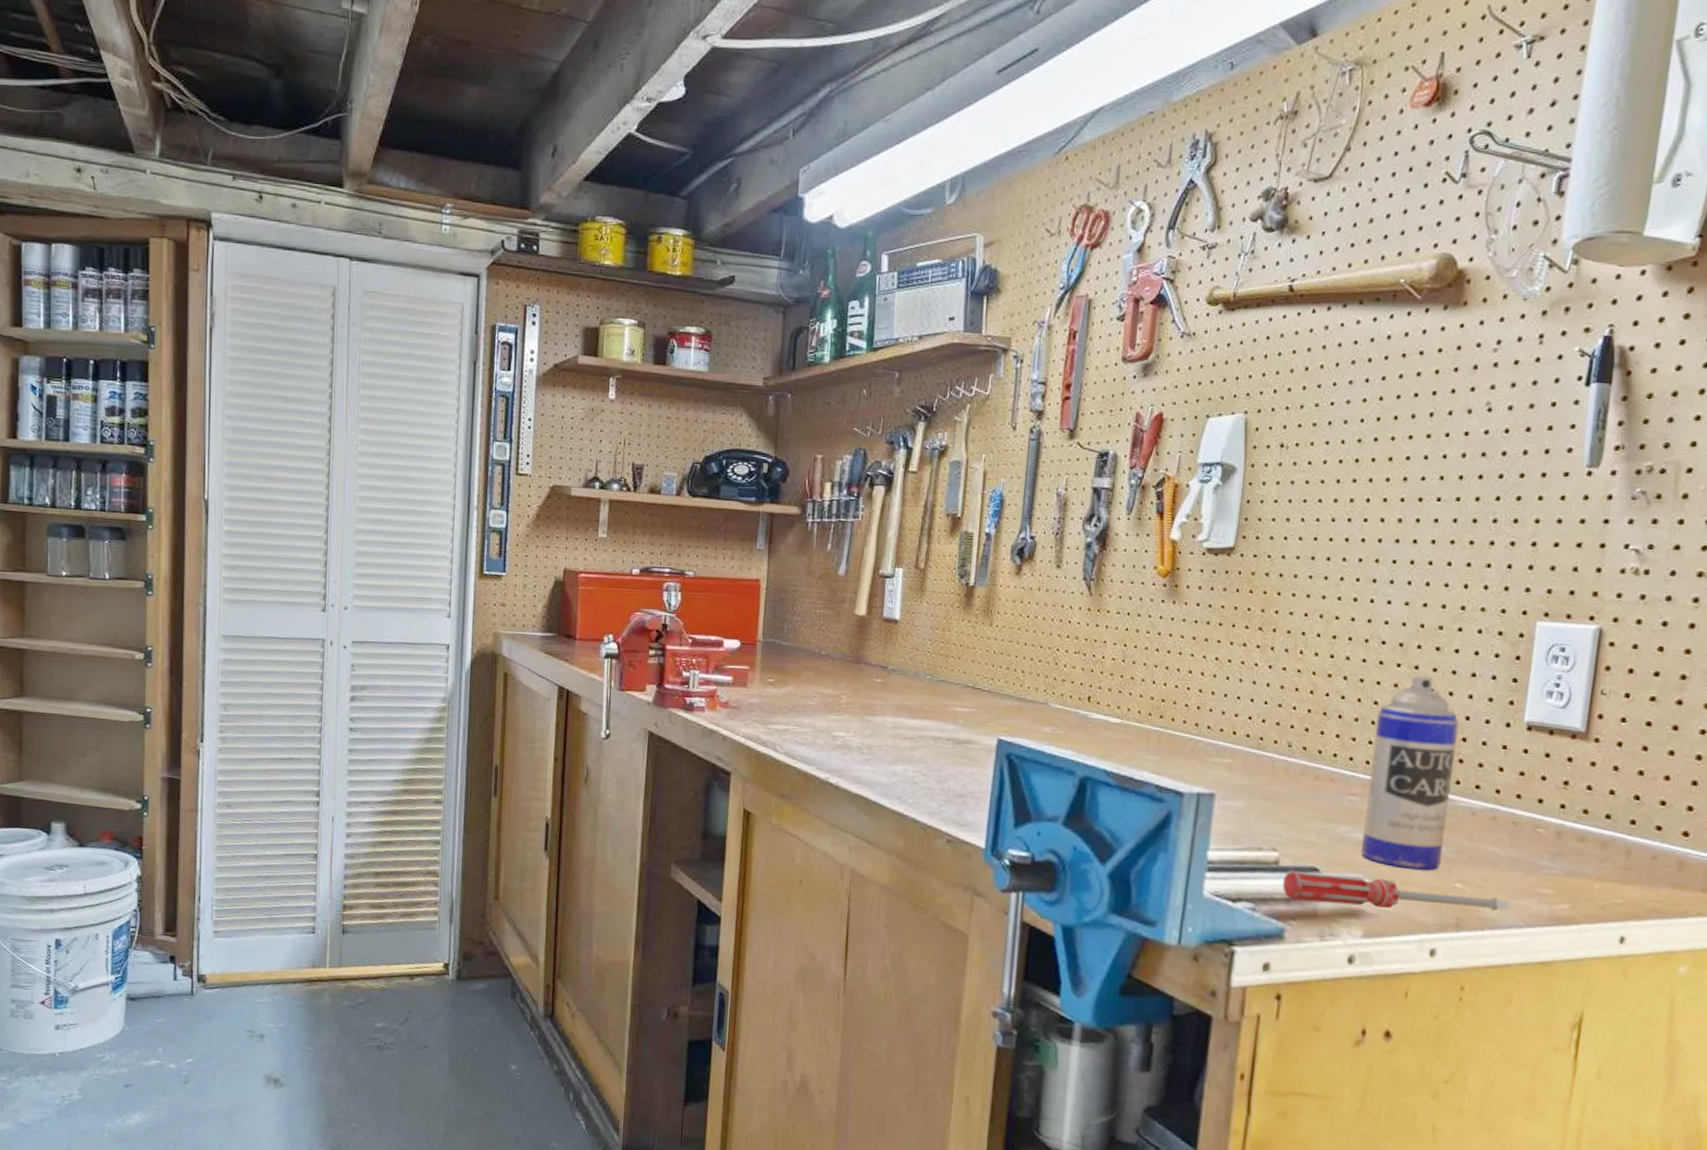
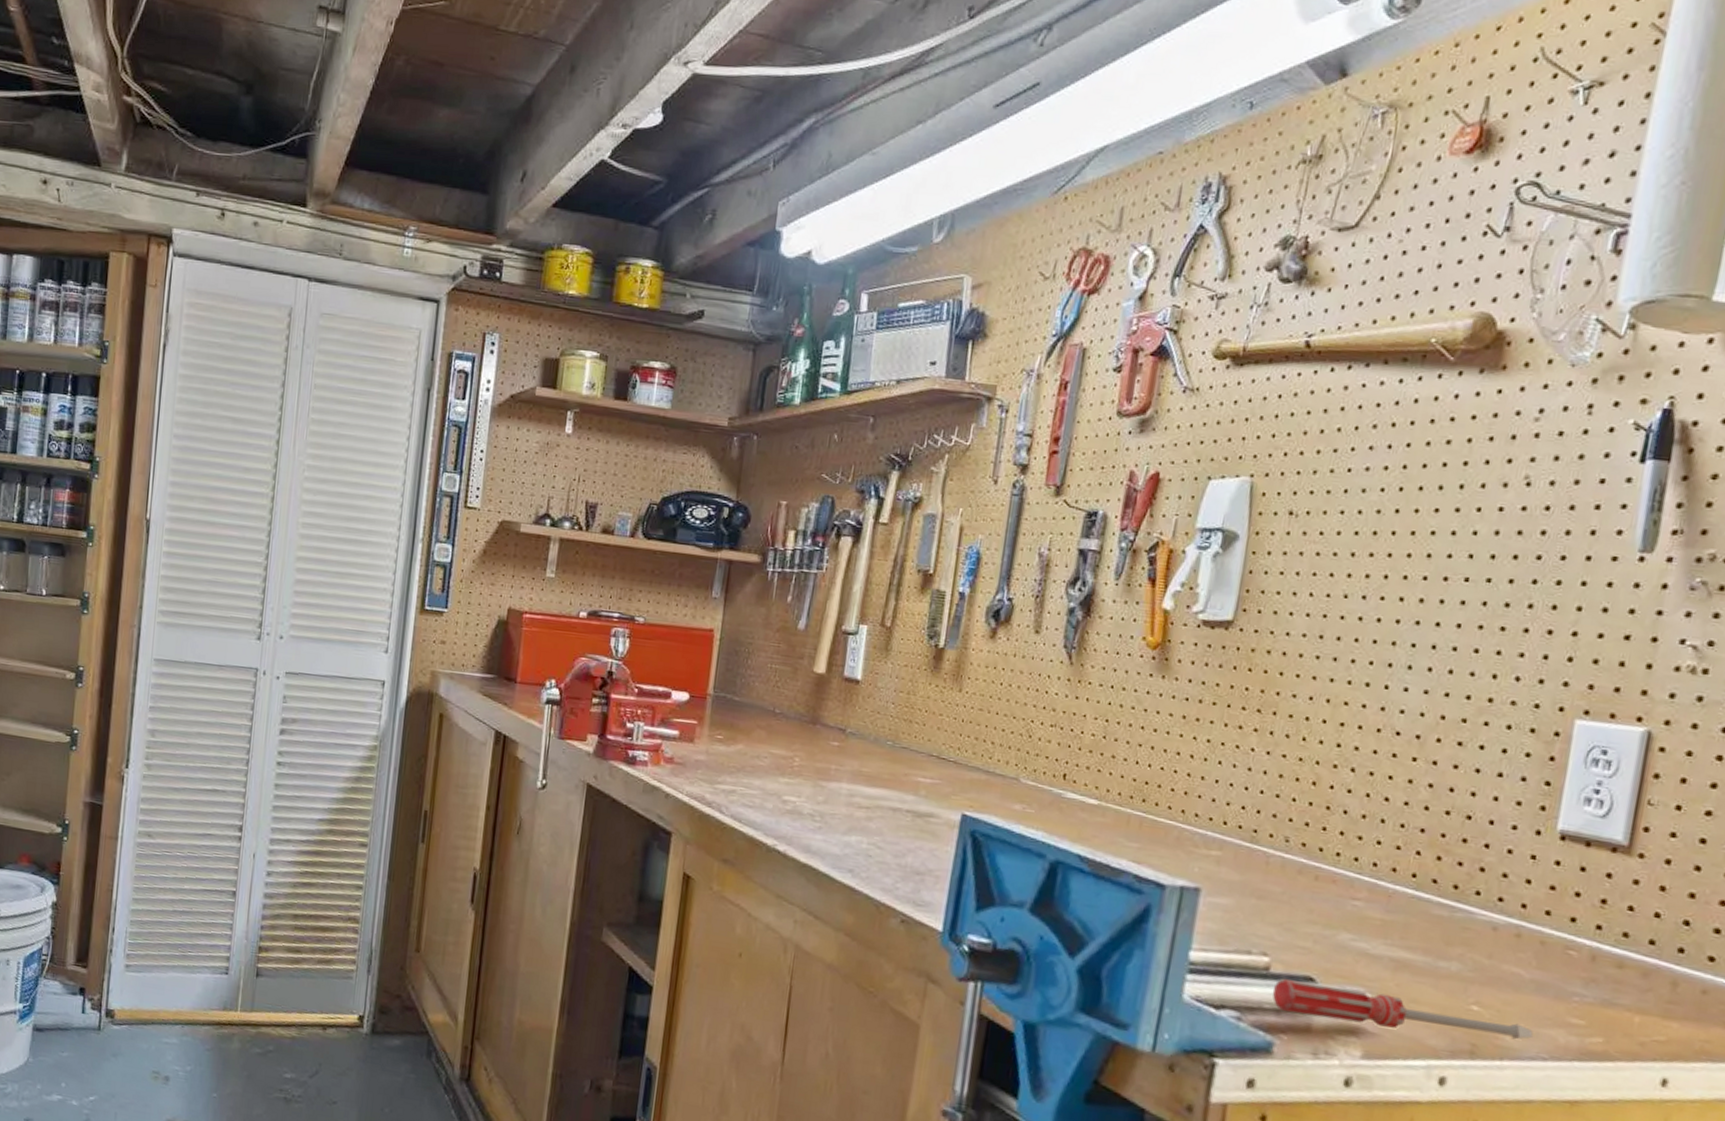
spray can: present [1361,675,1459,871] -> none [1364,772,1482,989]

